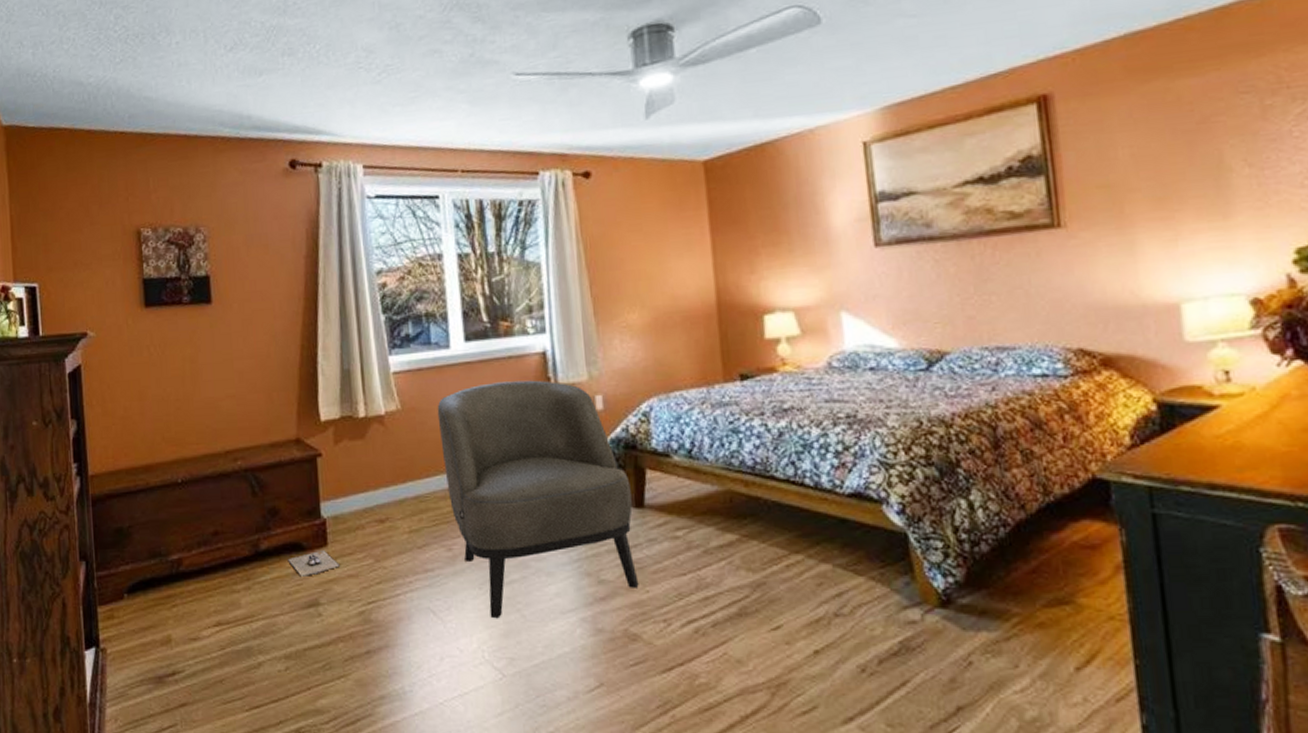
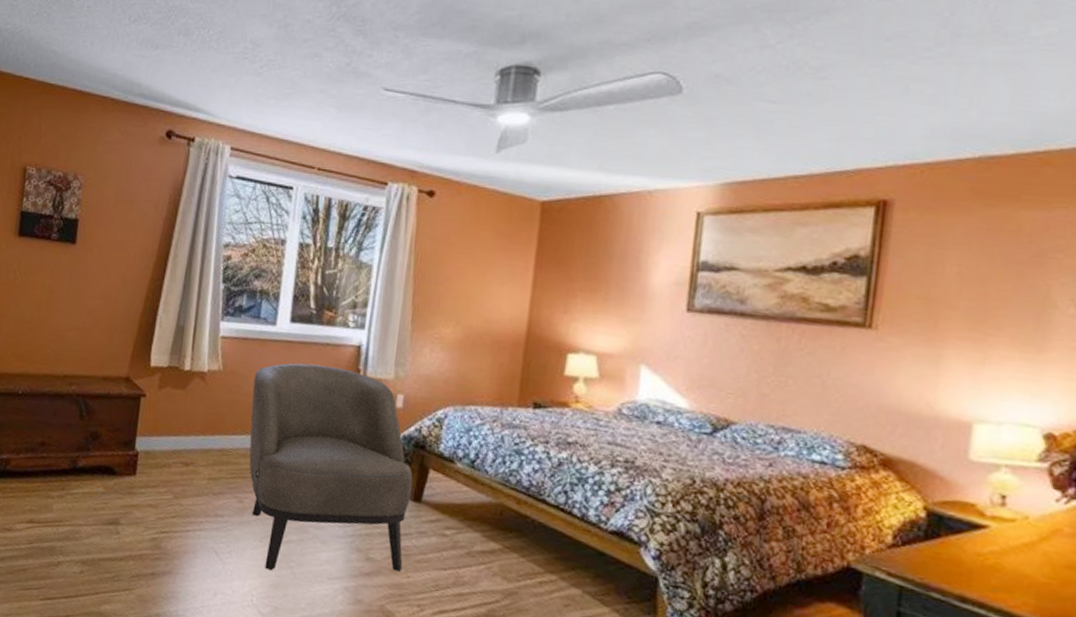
shoes: present [288,551,340,577] -> none [99,478,143,498]

